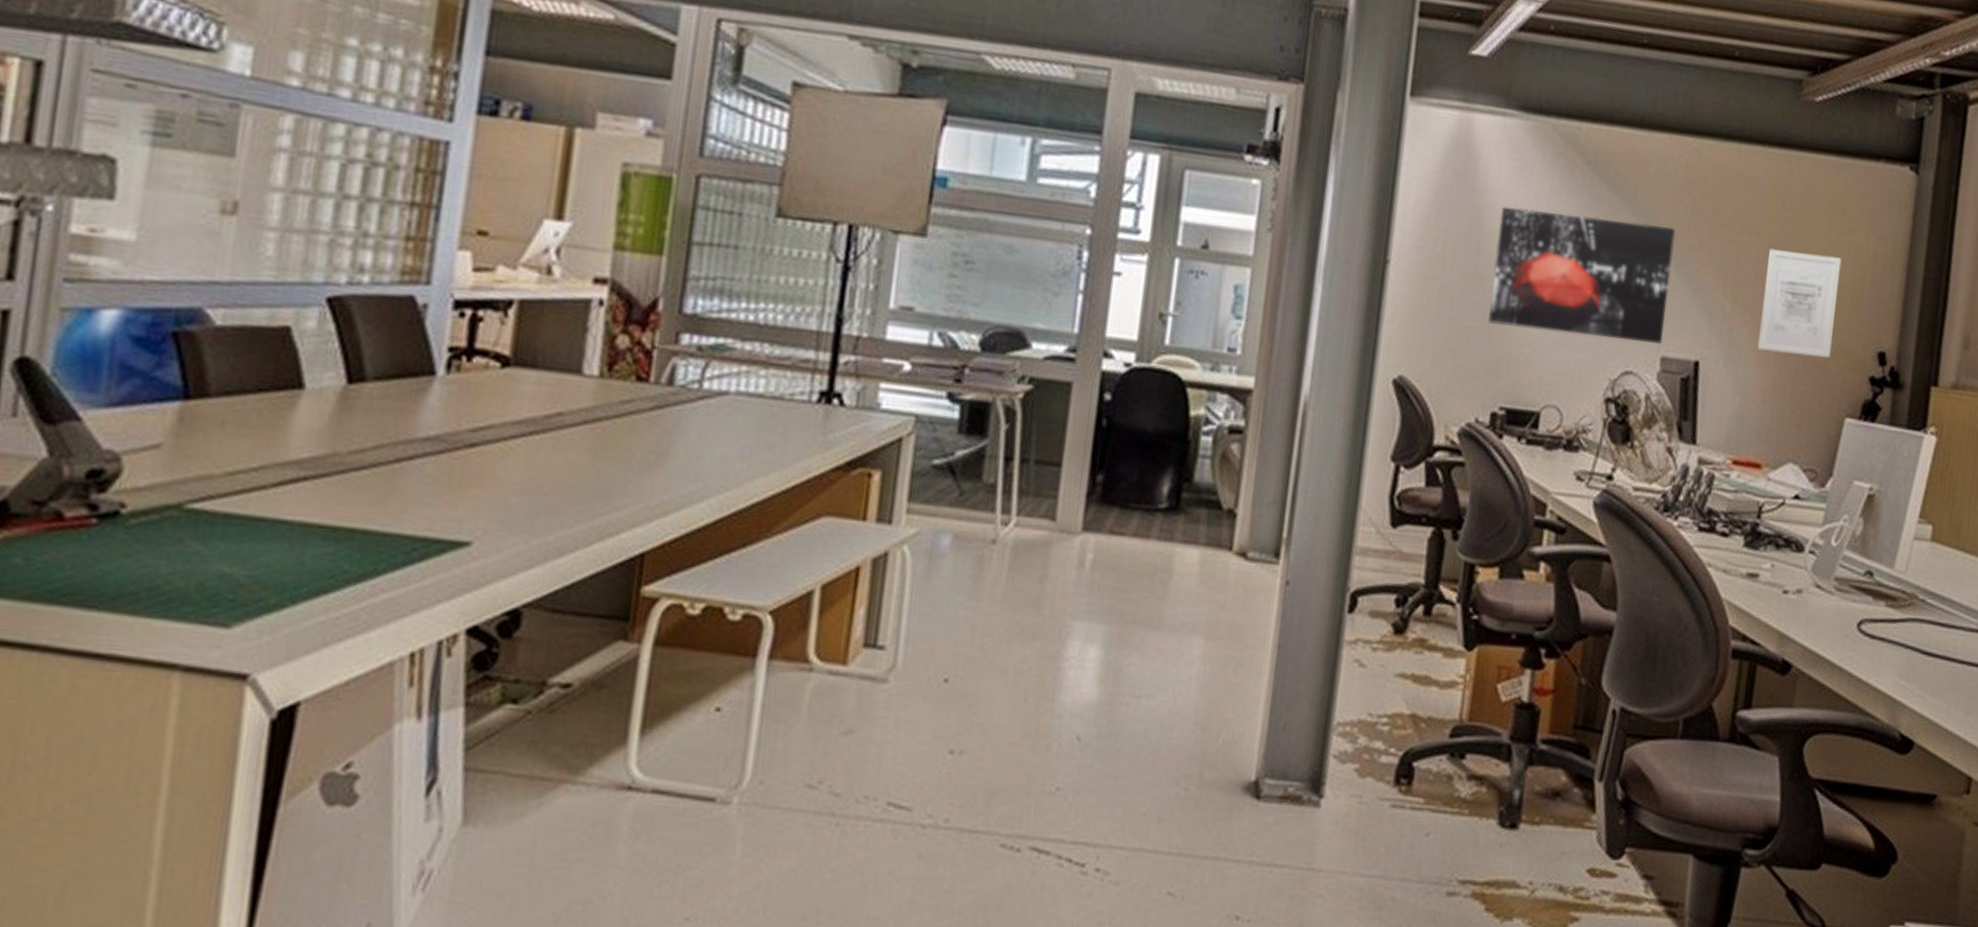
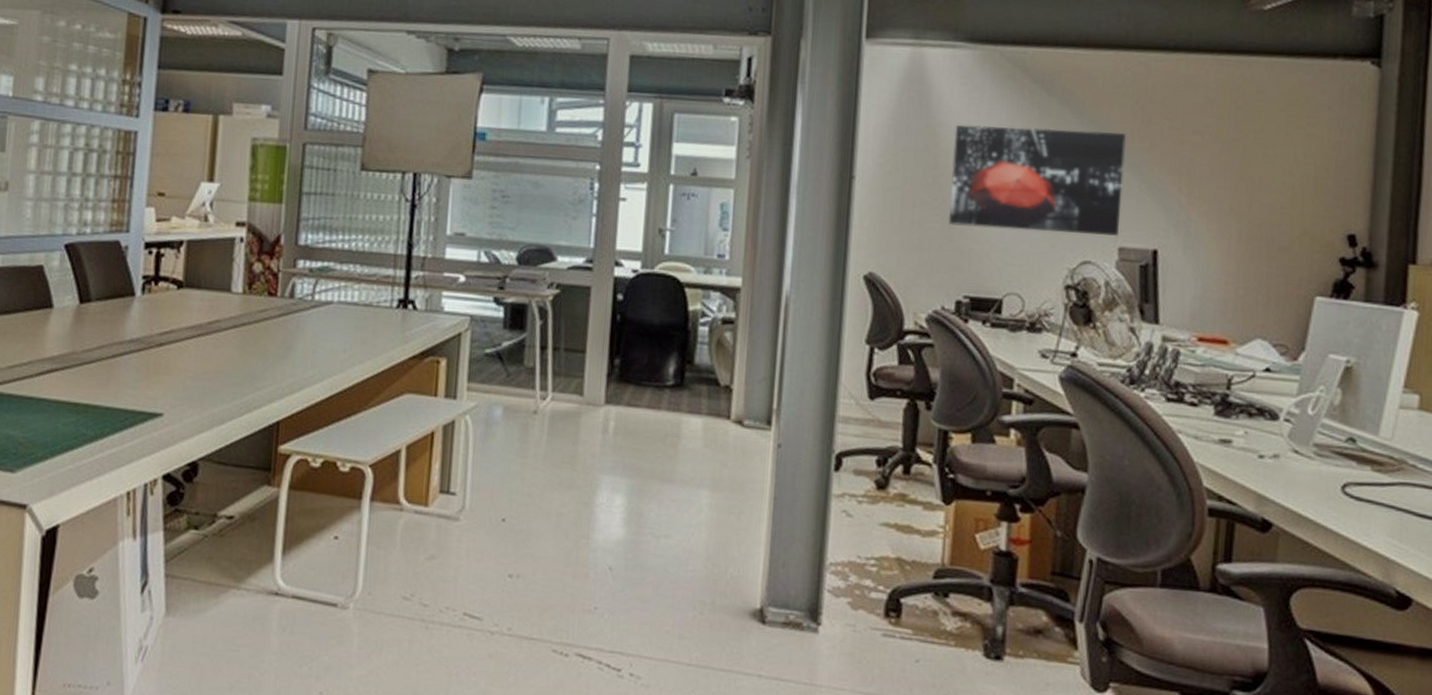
wall art: present [1758,249,1842,359] -> none [1217,146,1302,243]

